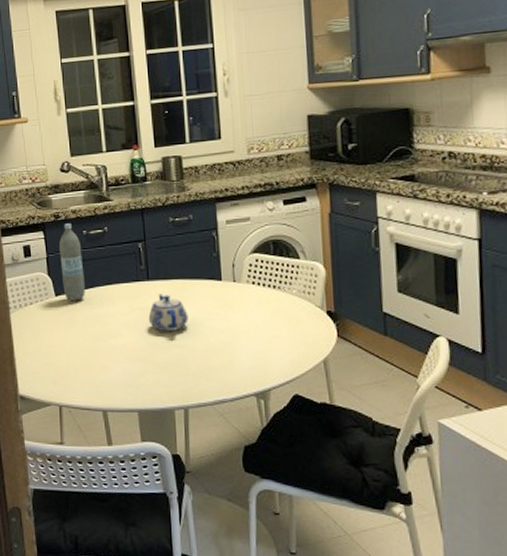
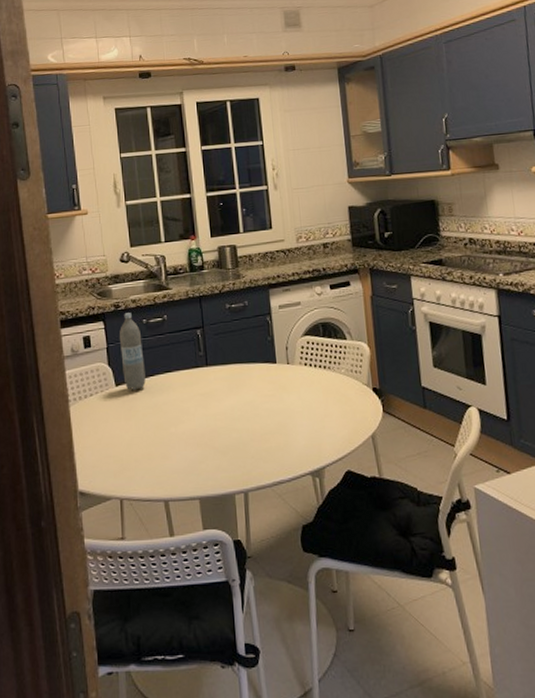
teapot: present [148,293,188,332] -> none [207,379,246,417]

